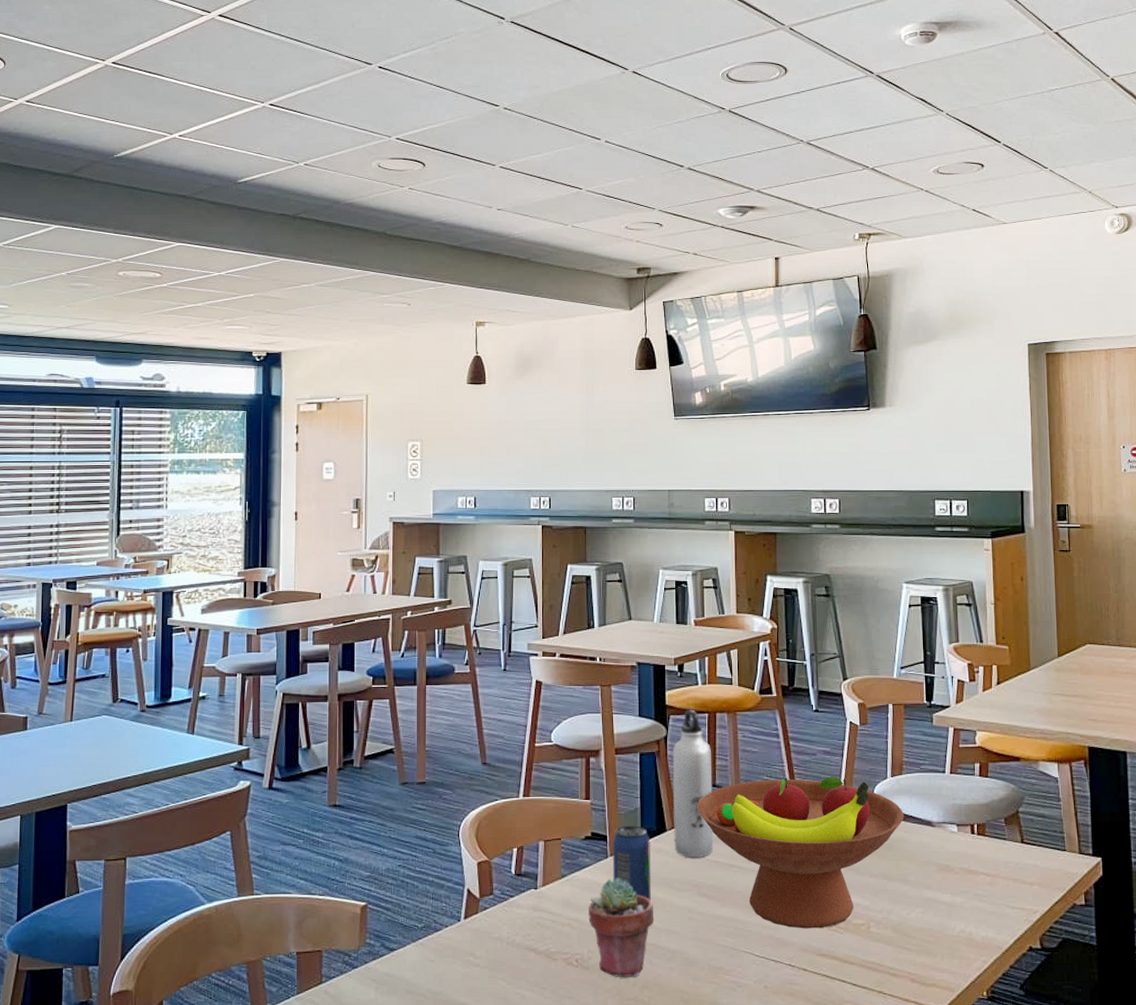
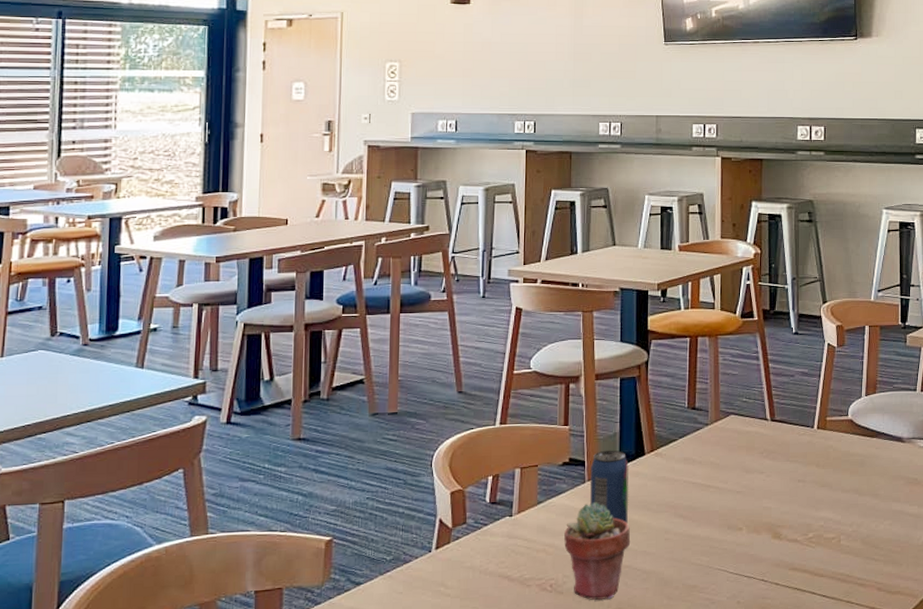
water bottle: present [672,709,714,857] -> none [652,334,693,480]
fruit bowl: present [696,776,905,929] -> none [675,396,877,545]

